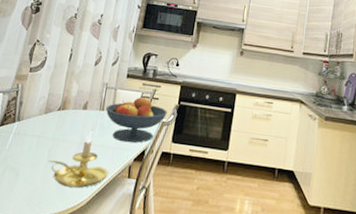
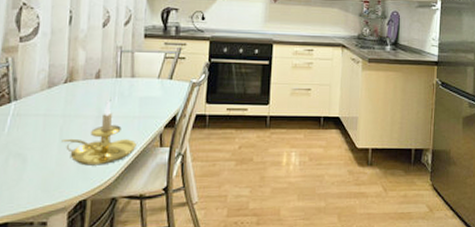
fruit bowl: present [106,97,168,143] -> none [123,57,198,110]

